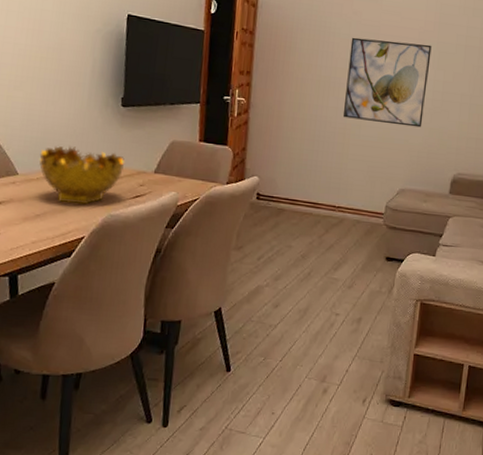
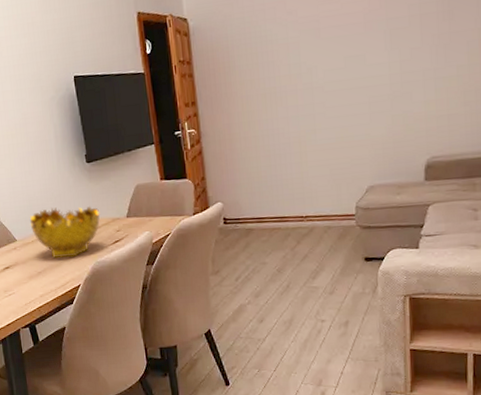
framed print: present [343,37,432,128] -> none [290,24,383,126]

